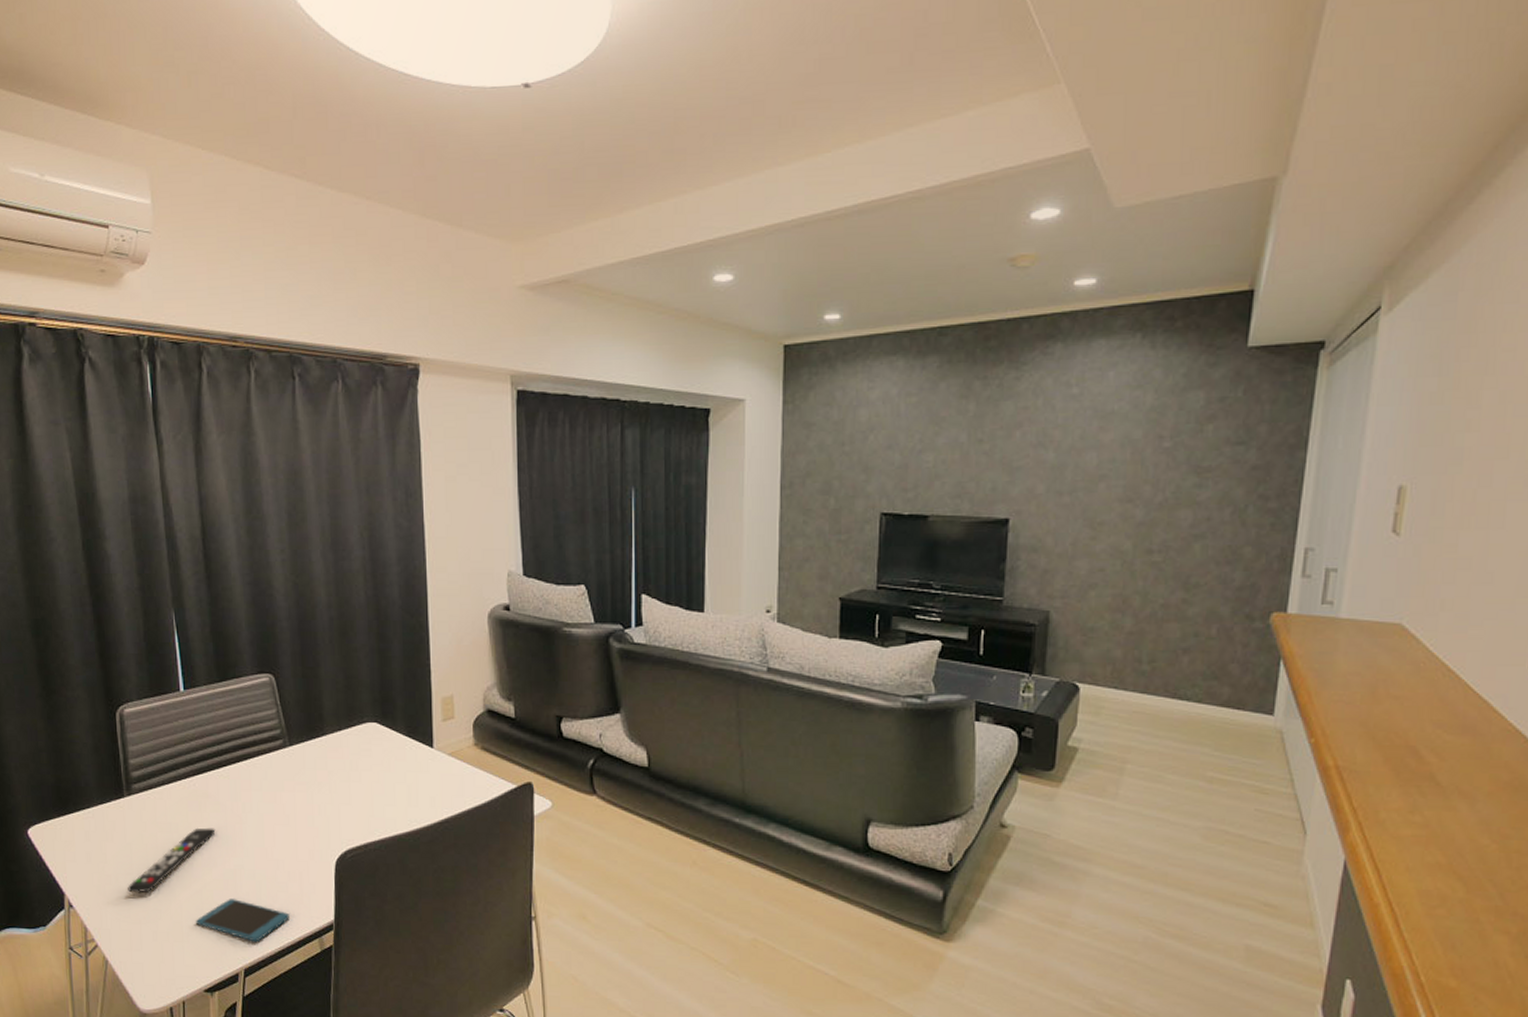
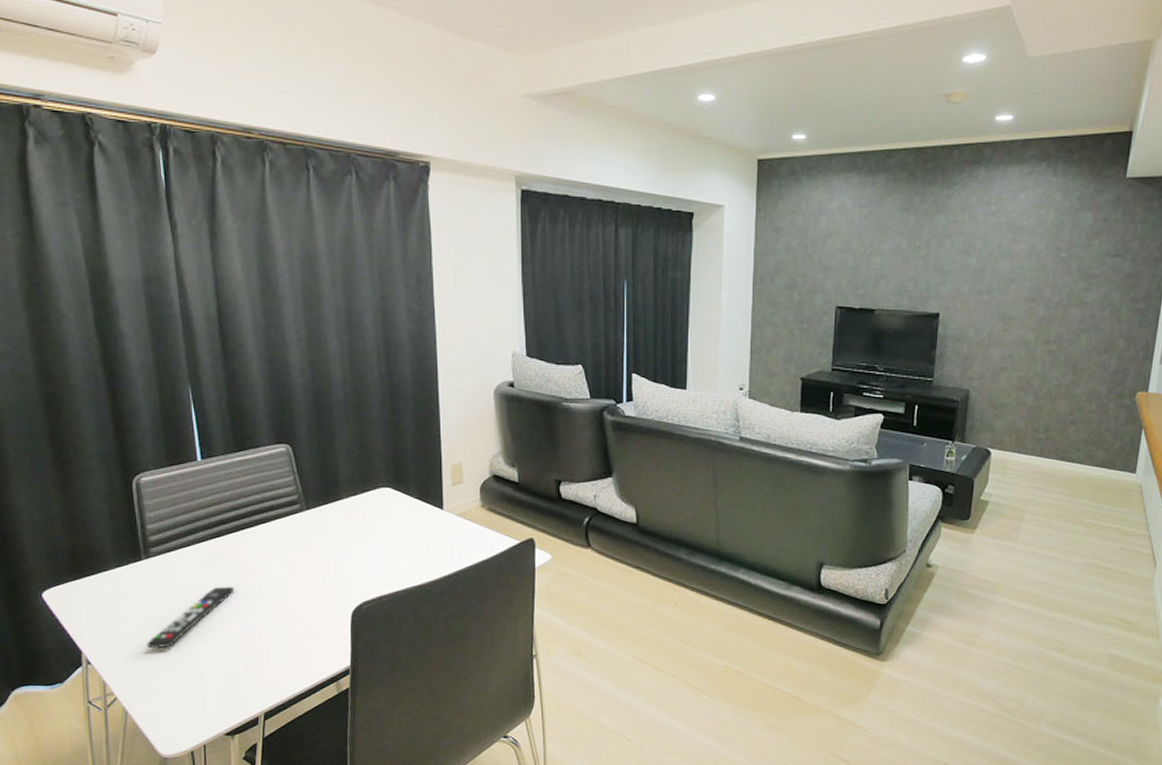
smartphone: present [195,899,289,942] -> none [215,650,308,688]

